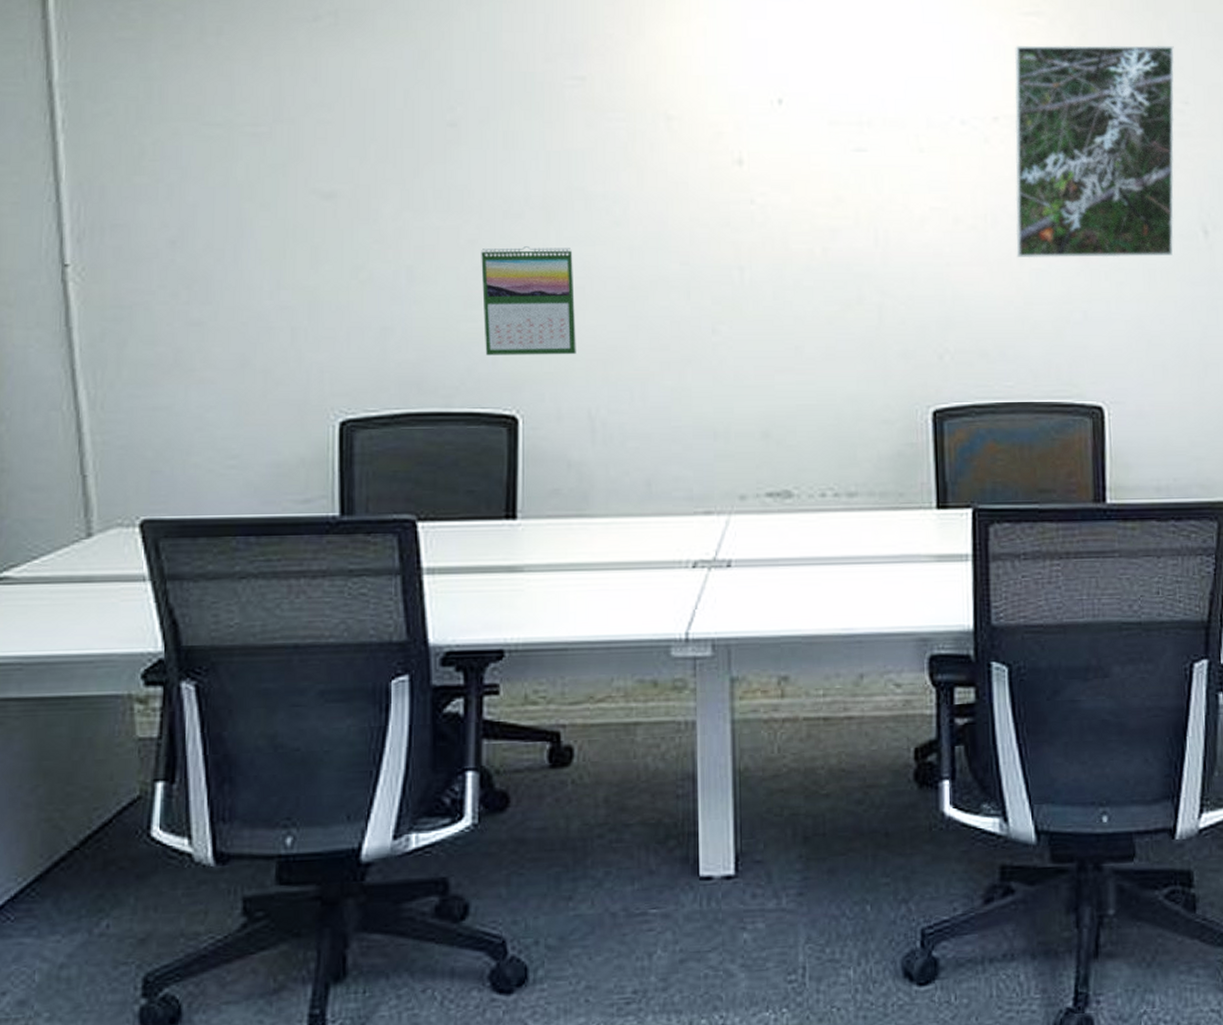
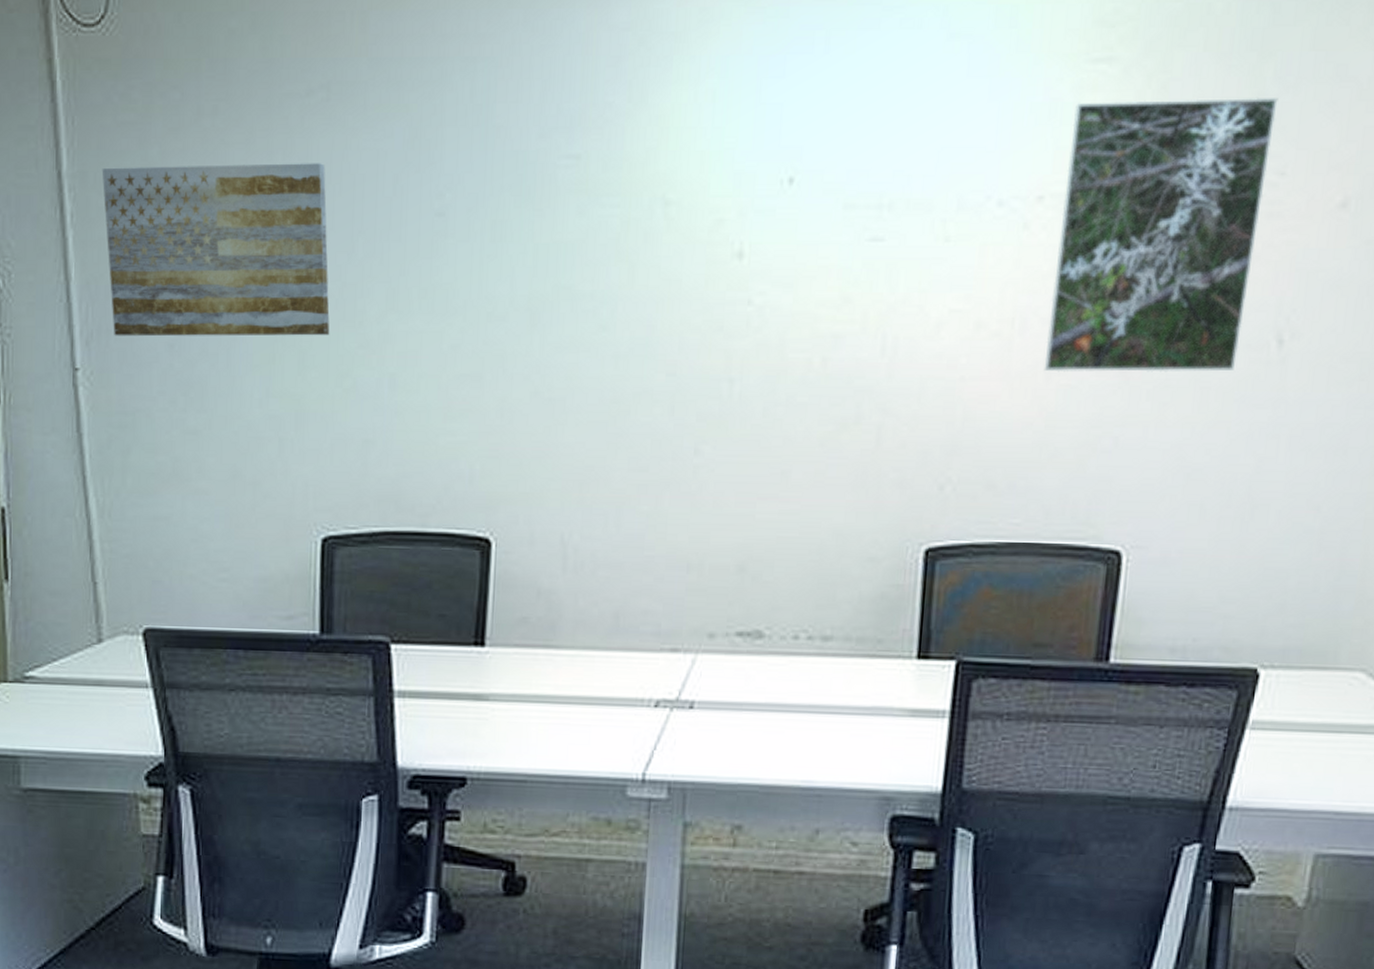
wall art: none [97,78,344,234] -> present [102,163,330,337]
calendar: present [481,246,576,356] -> none [462,353,556,474]

